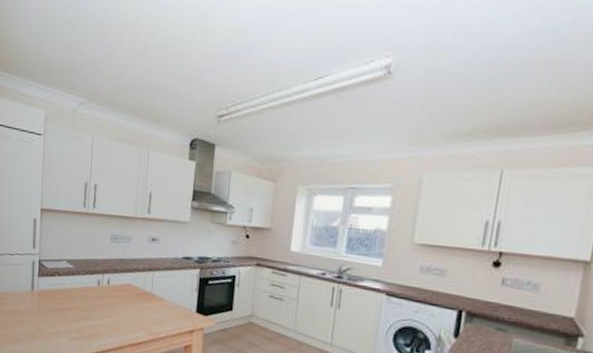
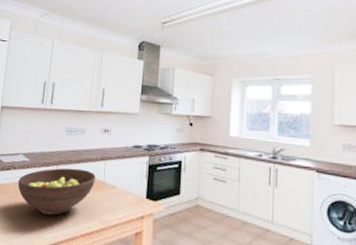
fruit bowl: none [63,276,144,324] -> present [18,168,97,215]

